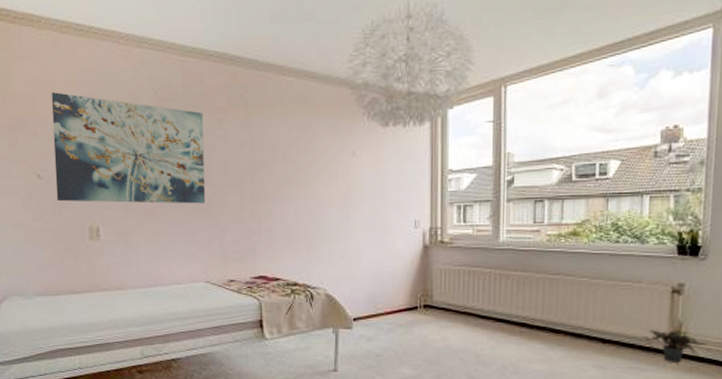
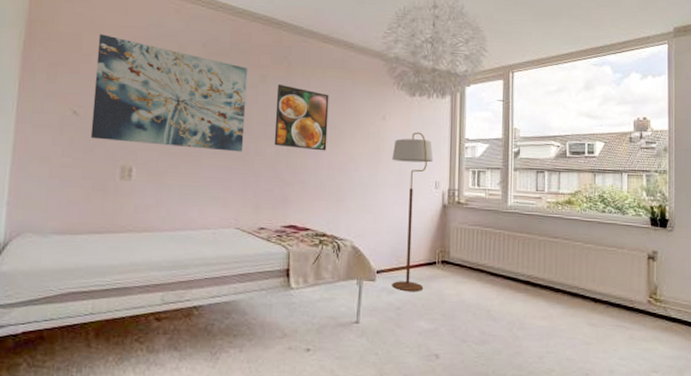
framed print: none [235,127,293,196] -> present [274,84,329,151]
floor lamp: none [364,166,412,339] -> present [392,132,434,292]
potted plant: present [642,330,707,362] -> none [626,291,678,322]

